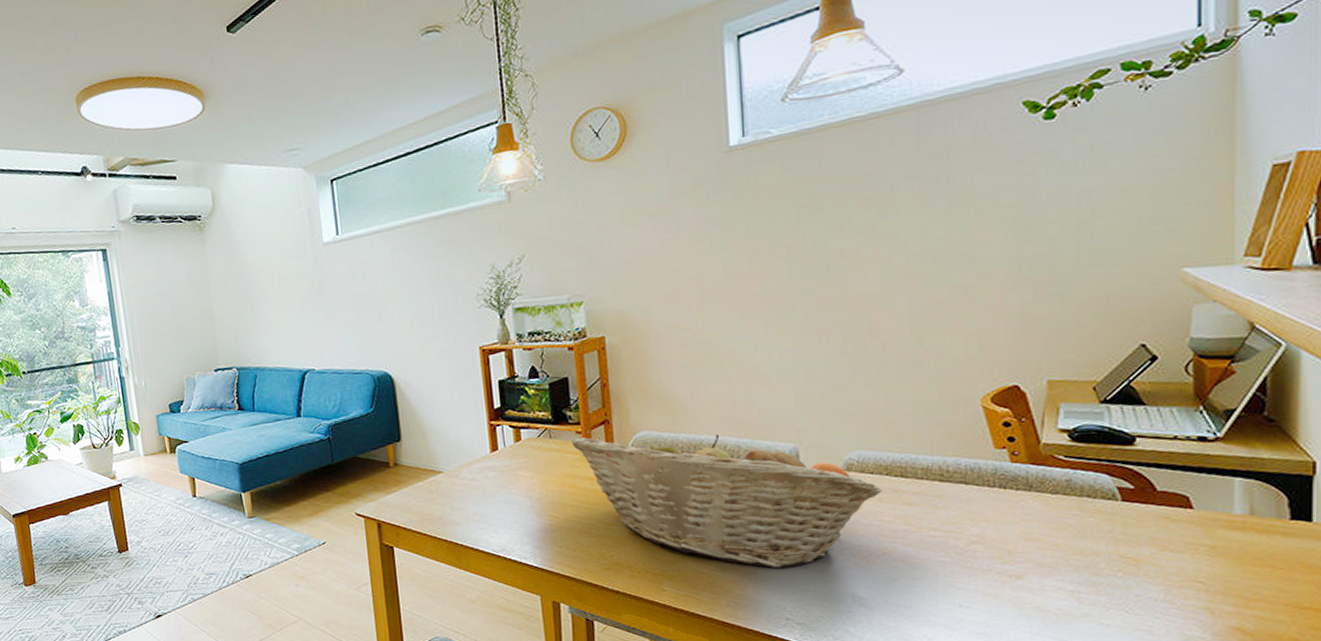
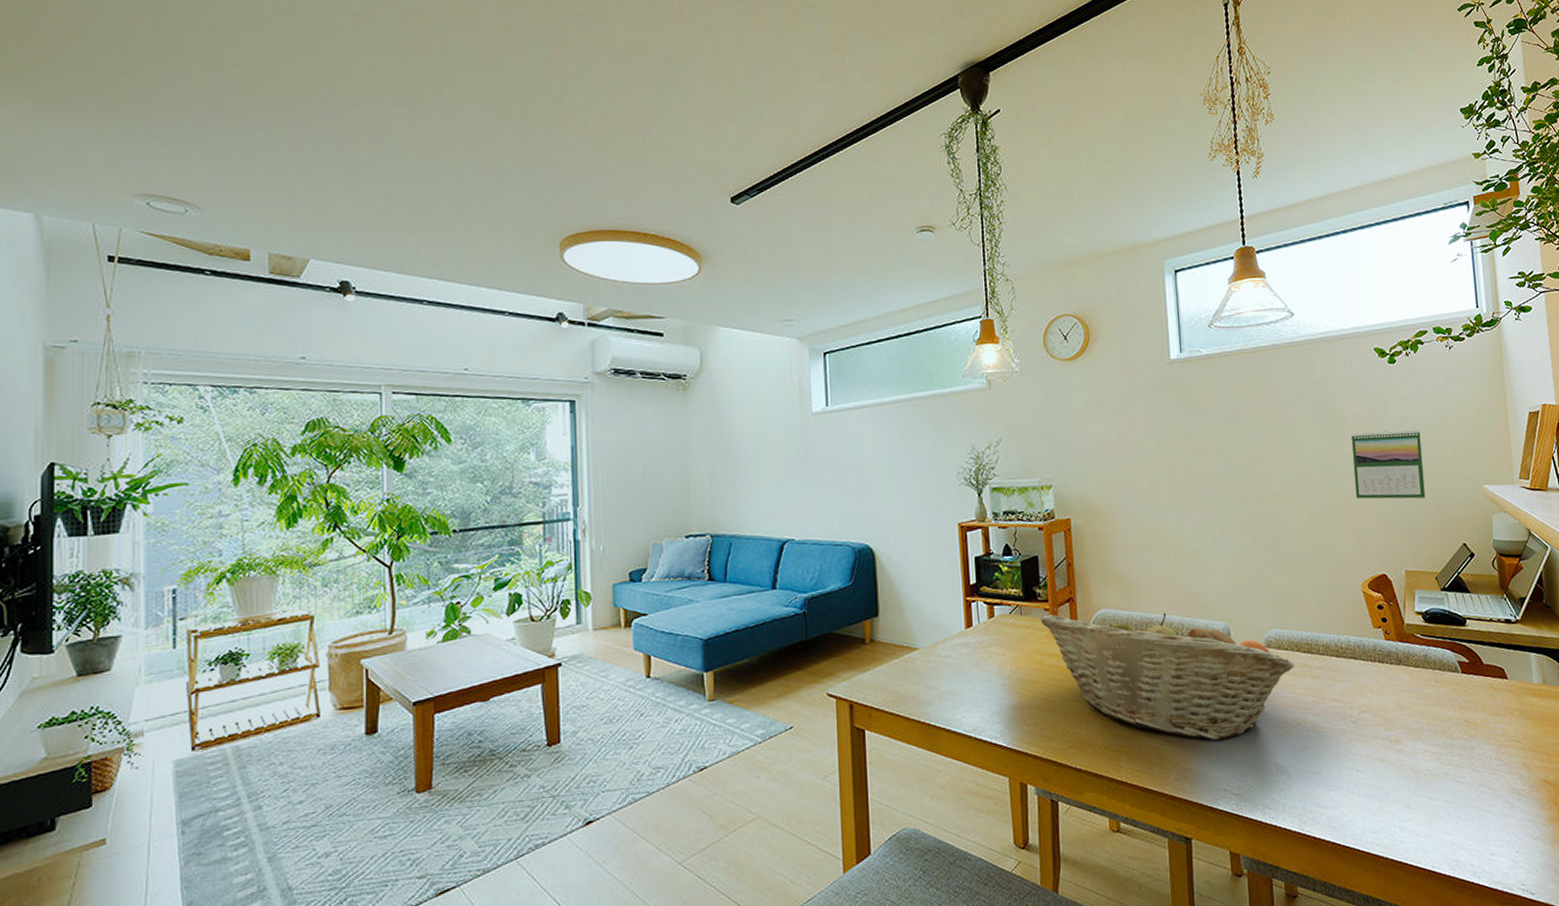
calendar: none [979,203,1087,296] -> present [1352,430,1426,499]

